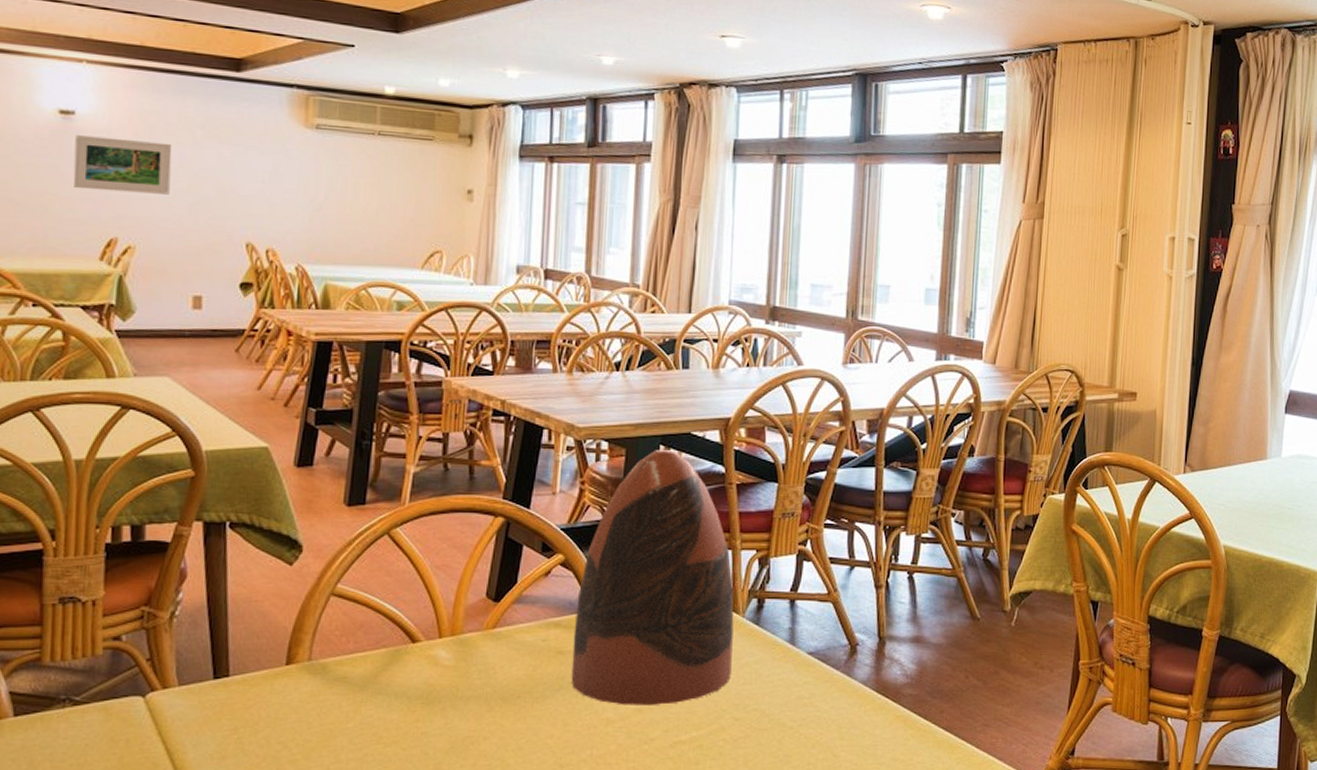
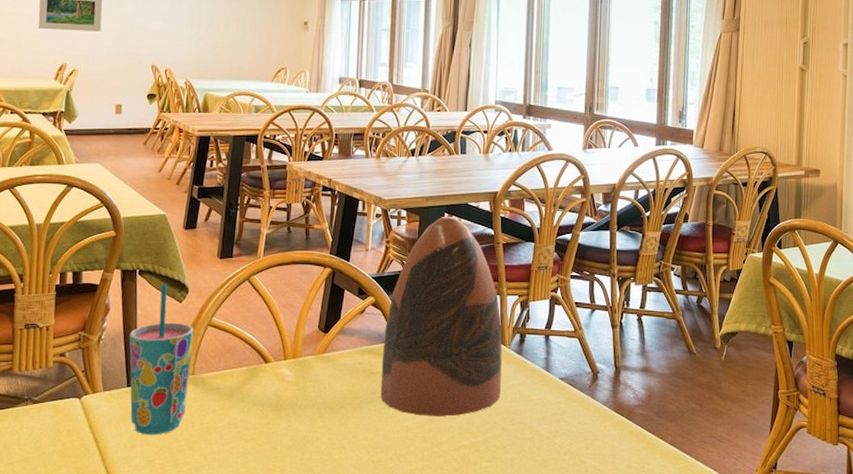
cup: none [215,540,311,742] -> present [129,284,194,435]

